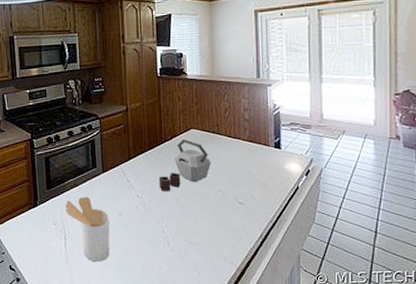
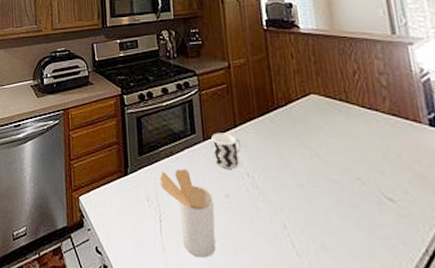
cup: none [110,165,134,193] -> present [211,132,242,169]
kettle: present [158,139,211,191] -> none [273,107,342,172]

